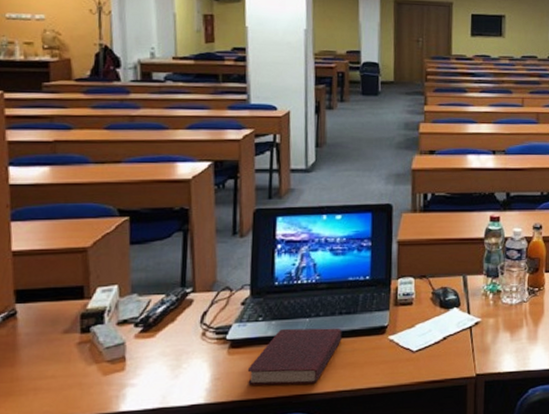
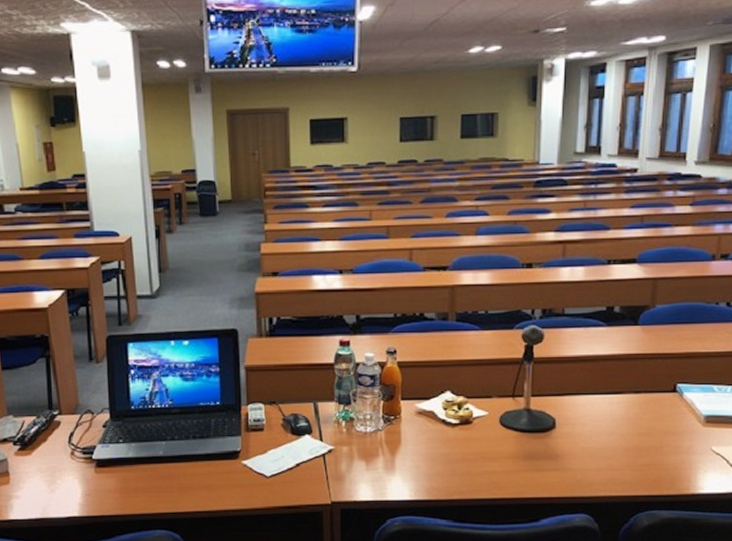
book: present [247,328,342,386] -> none [113,450,197,504]

